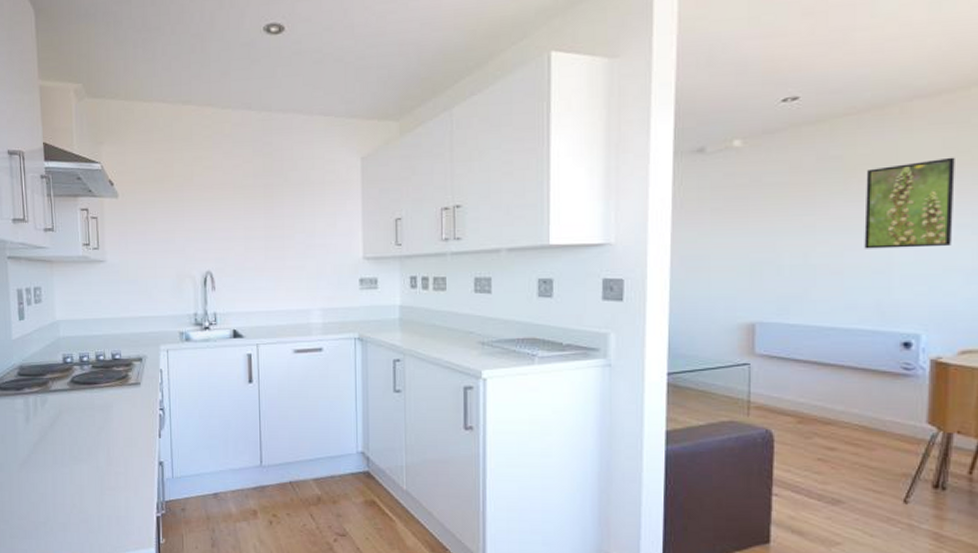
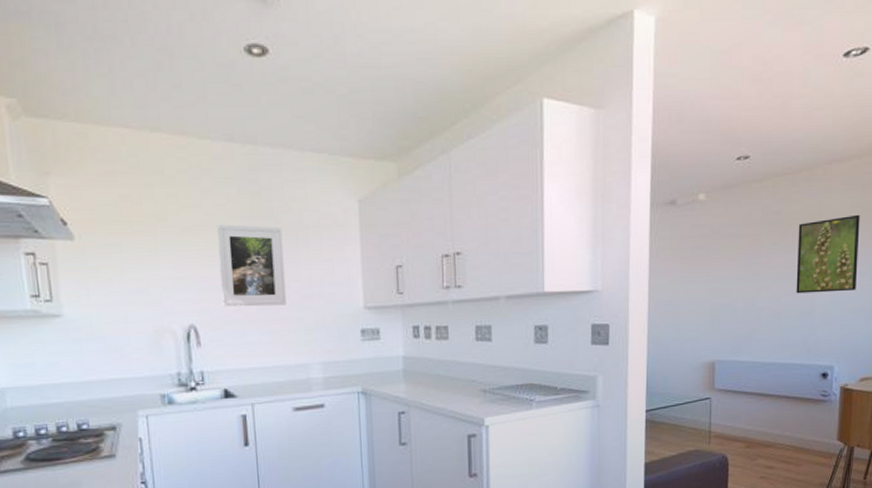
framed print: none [233,182,291,256] -> present [216,224,287,307]

